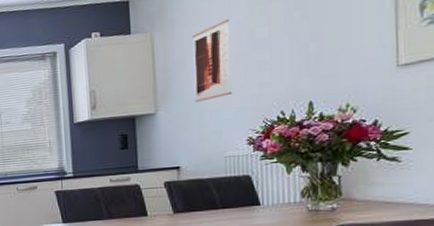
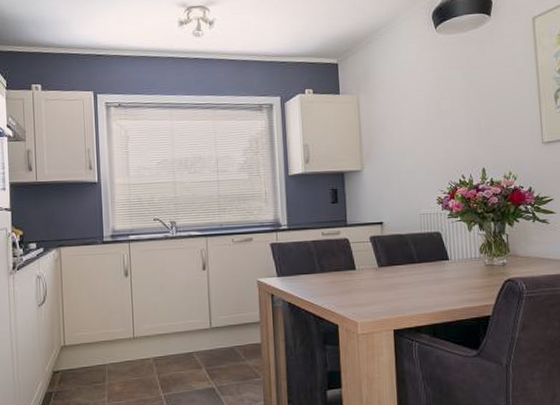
wall art: present [191,19,233,102] -> none [390,90,425,162]

